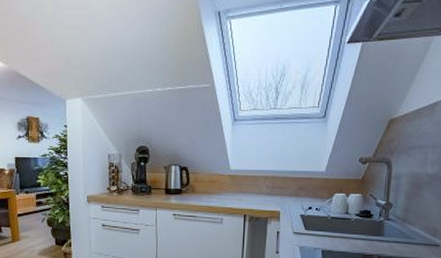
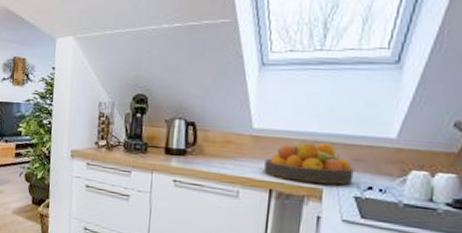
fruit bowl: none [240,177,300,208] -> present [264,142,354,185]

